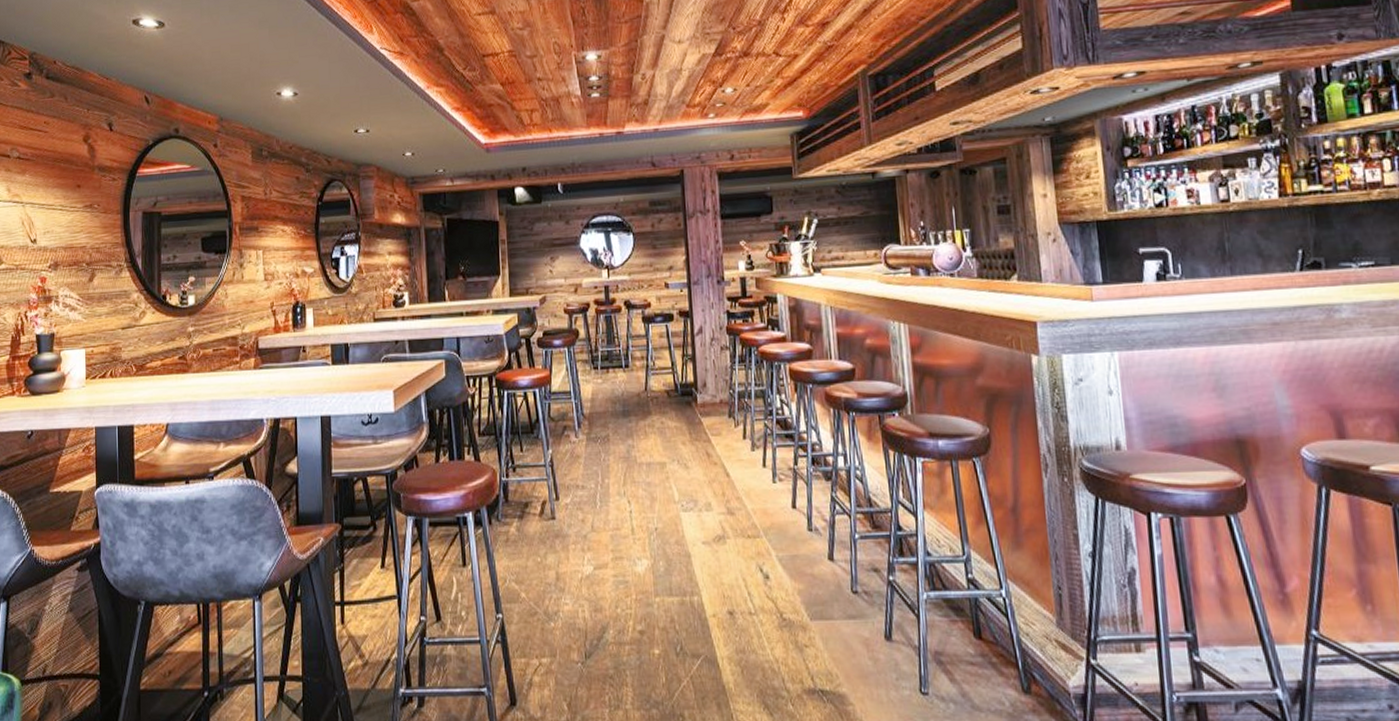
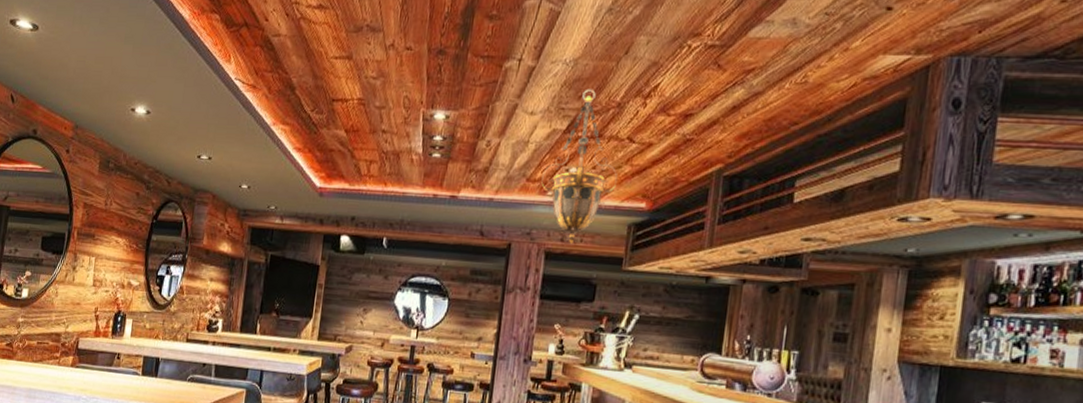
hanging lantern: none [700,11,773,162] -> present [541,89,618,245]

